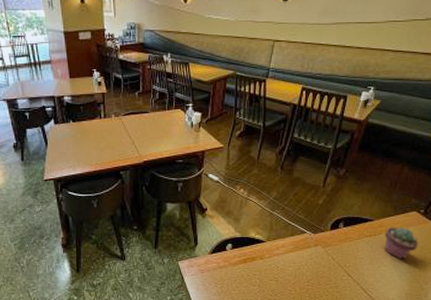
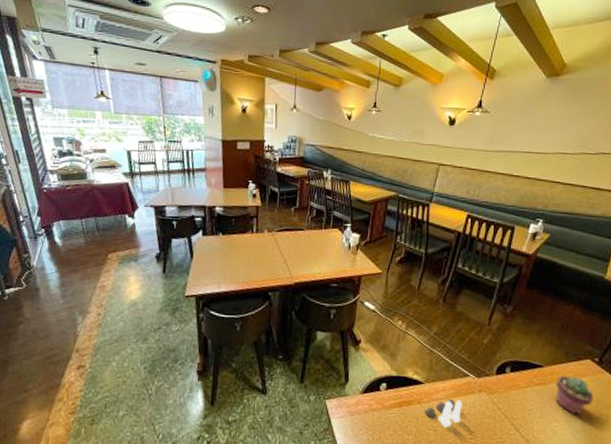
salt and pepper shaker set: none [267,253,300,278] -> present [425,399,462,428]

